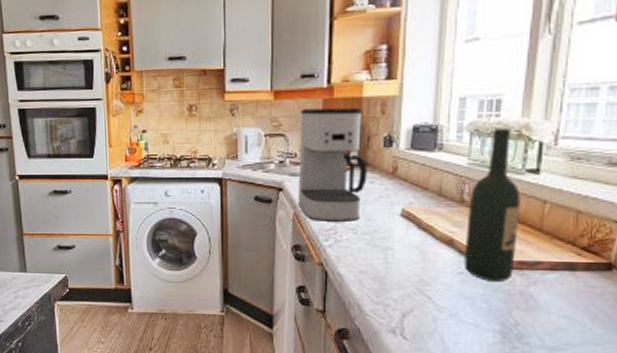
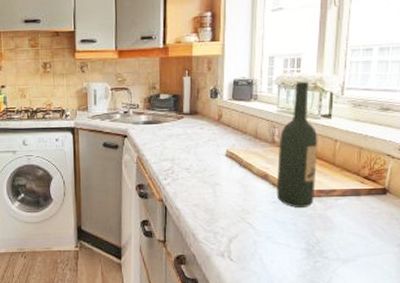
coffee maker: present [298,107,367,222] -> none [140,65,198,163]

